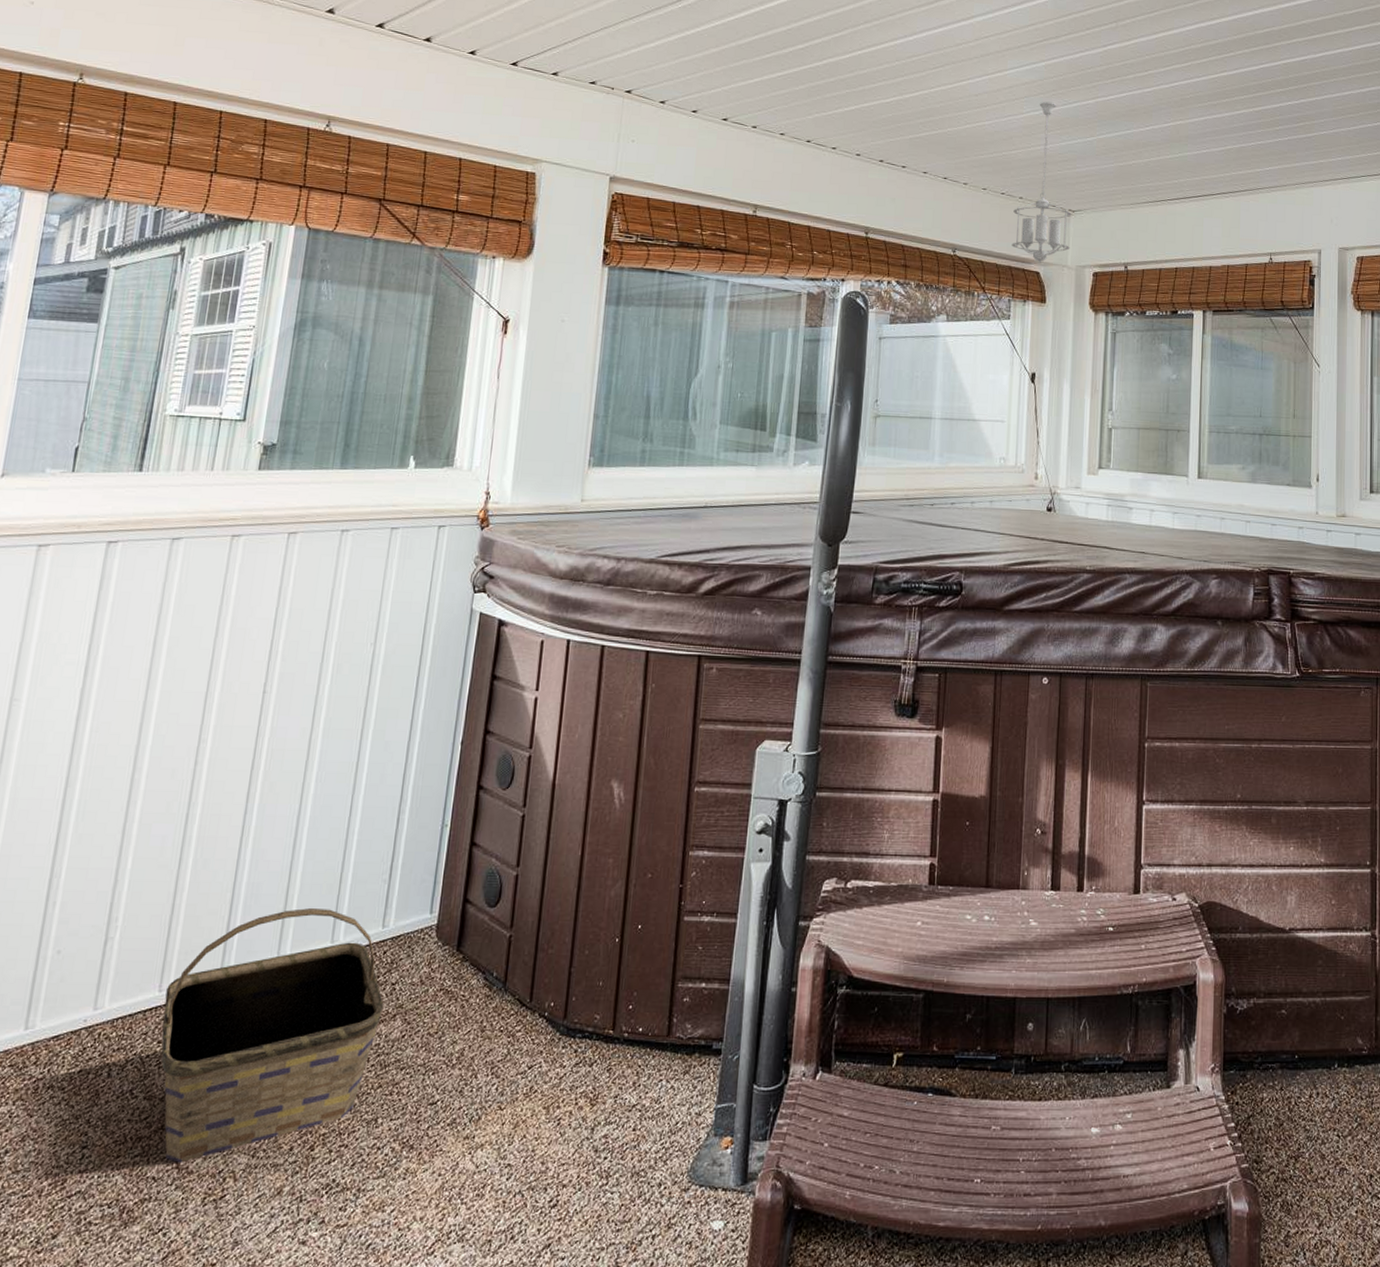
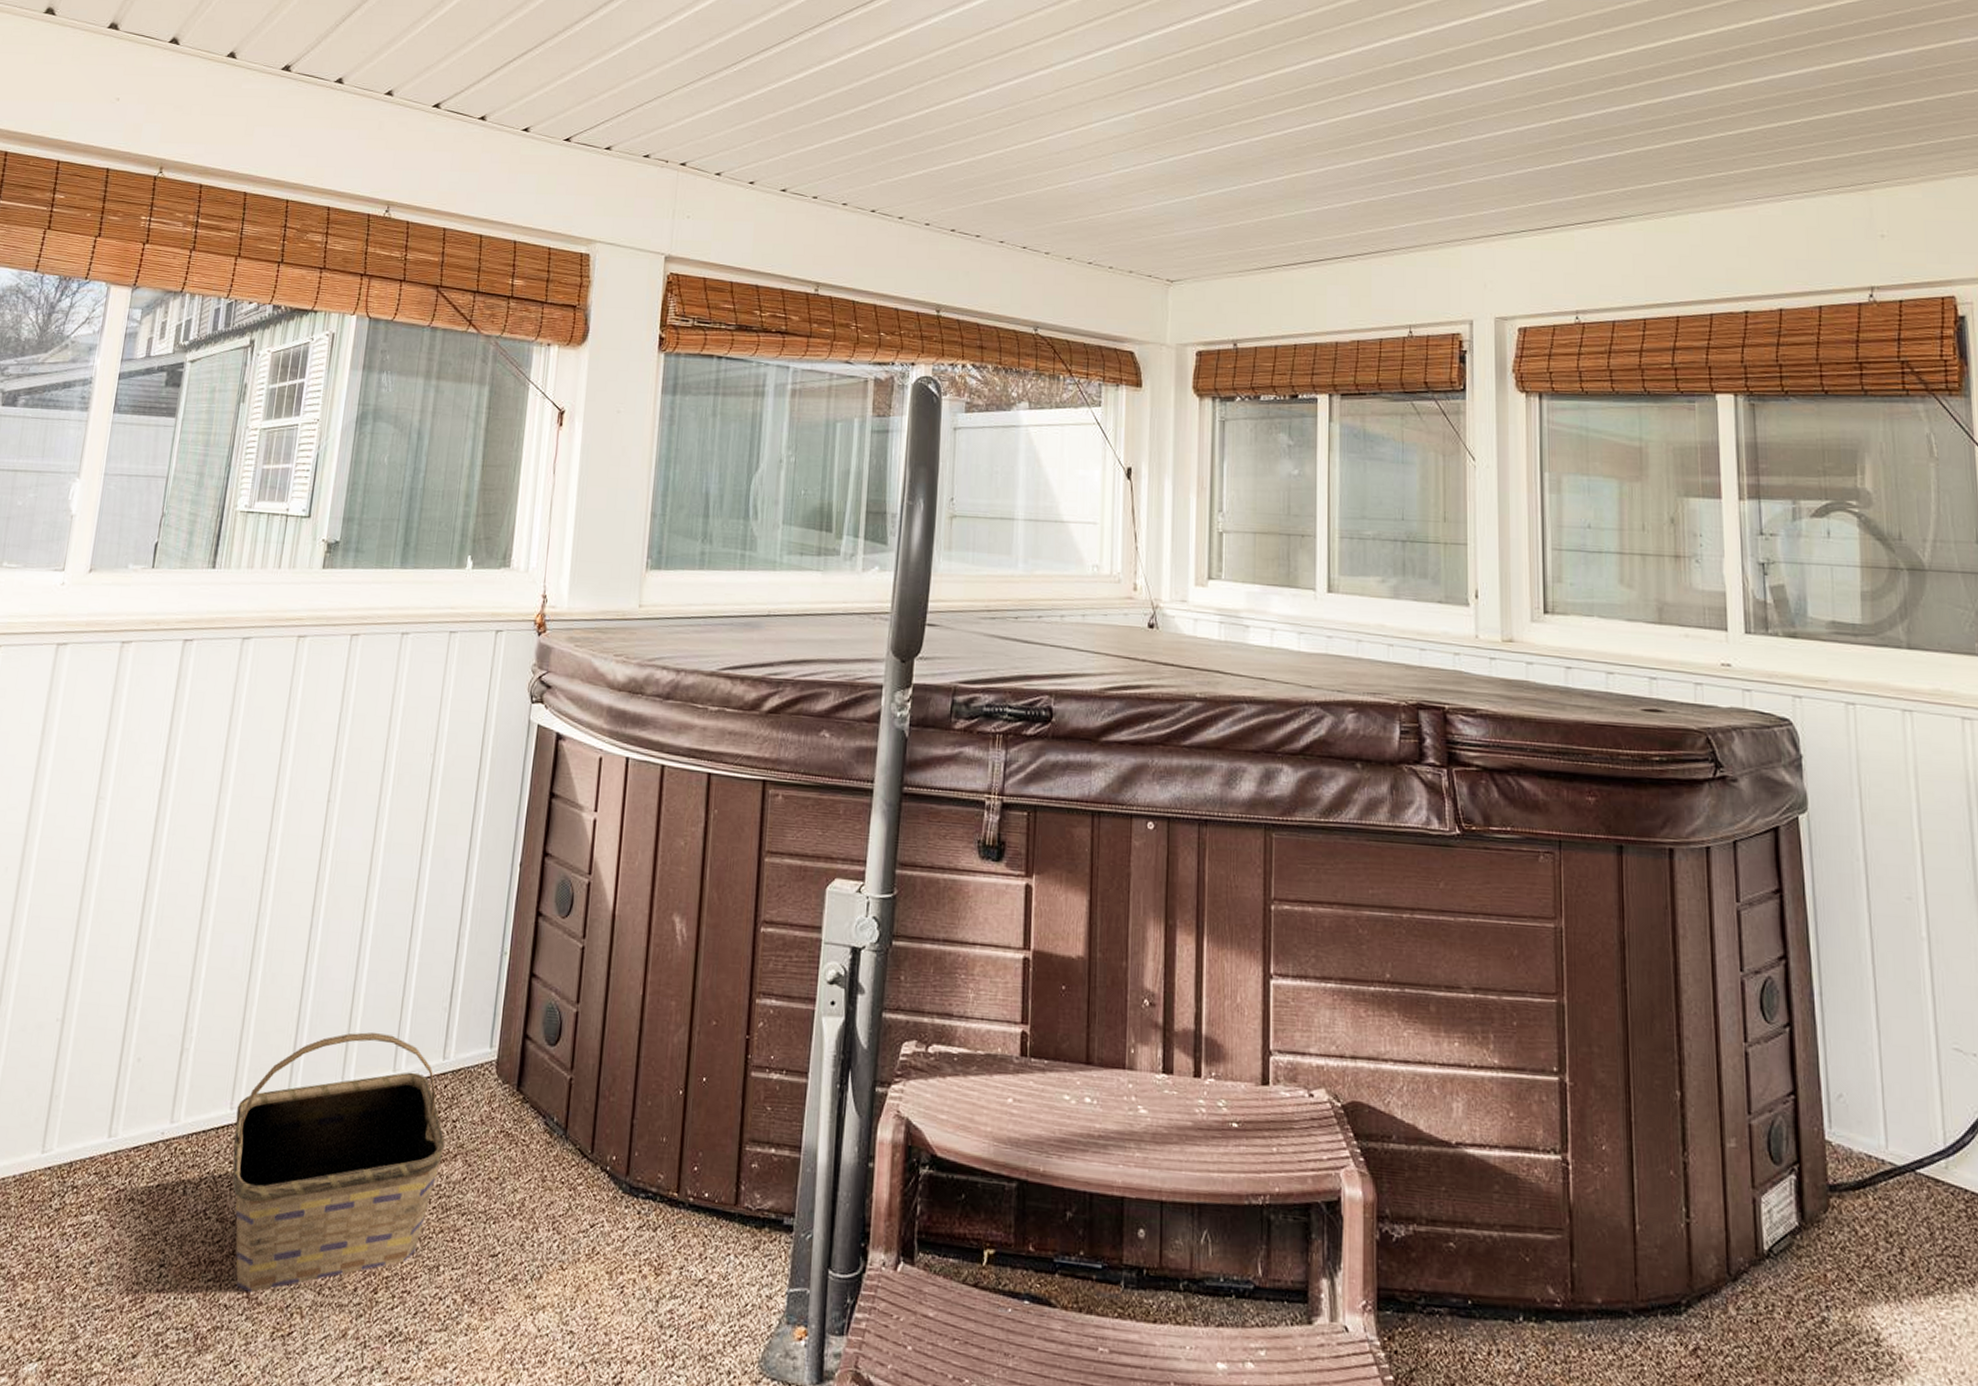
pendant light: present [1011,101,1072,263] -> none [1101,157,1170,342]

